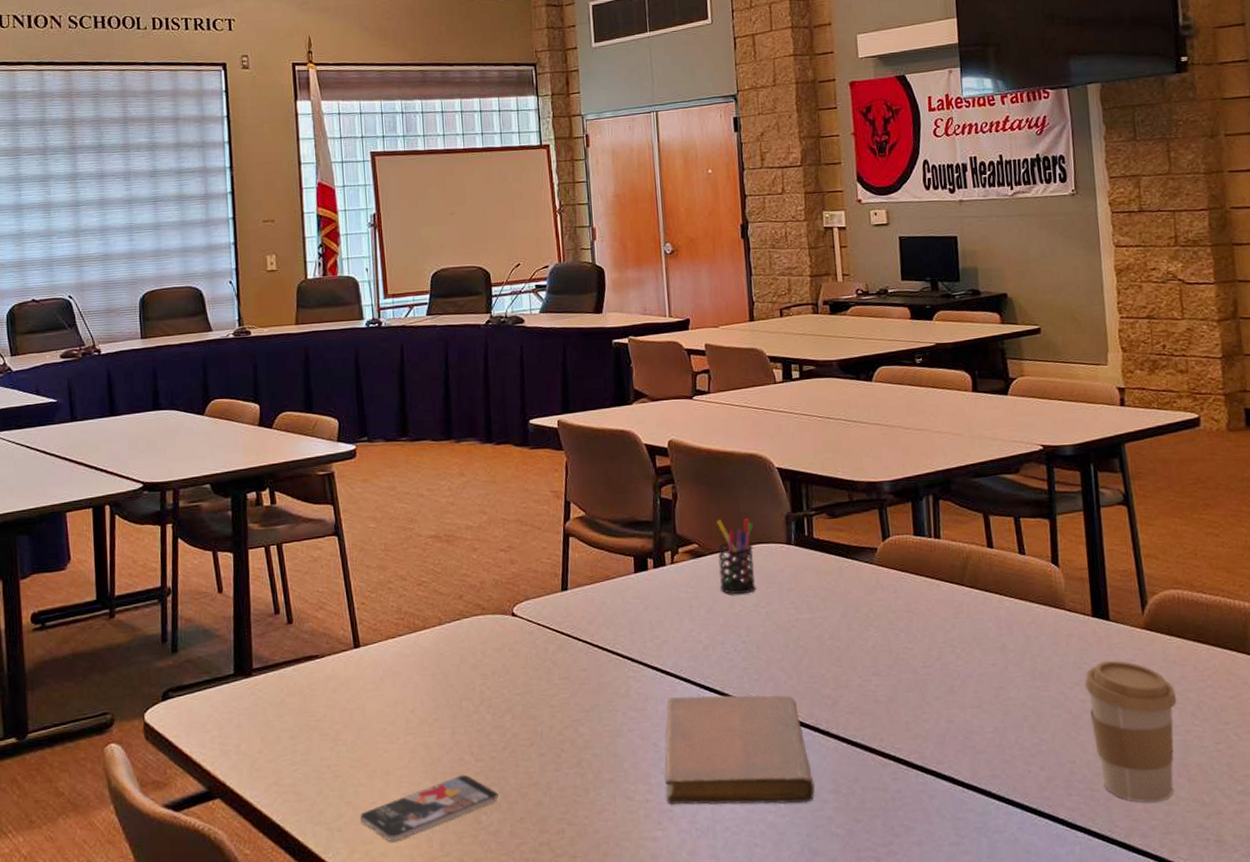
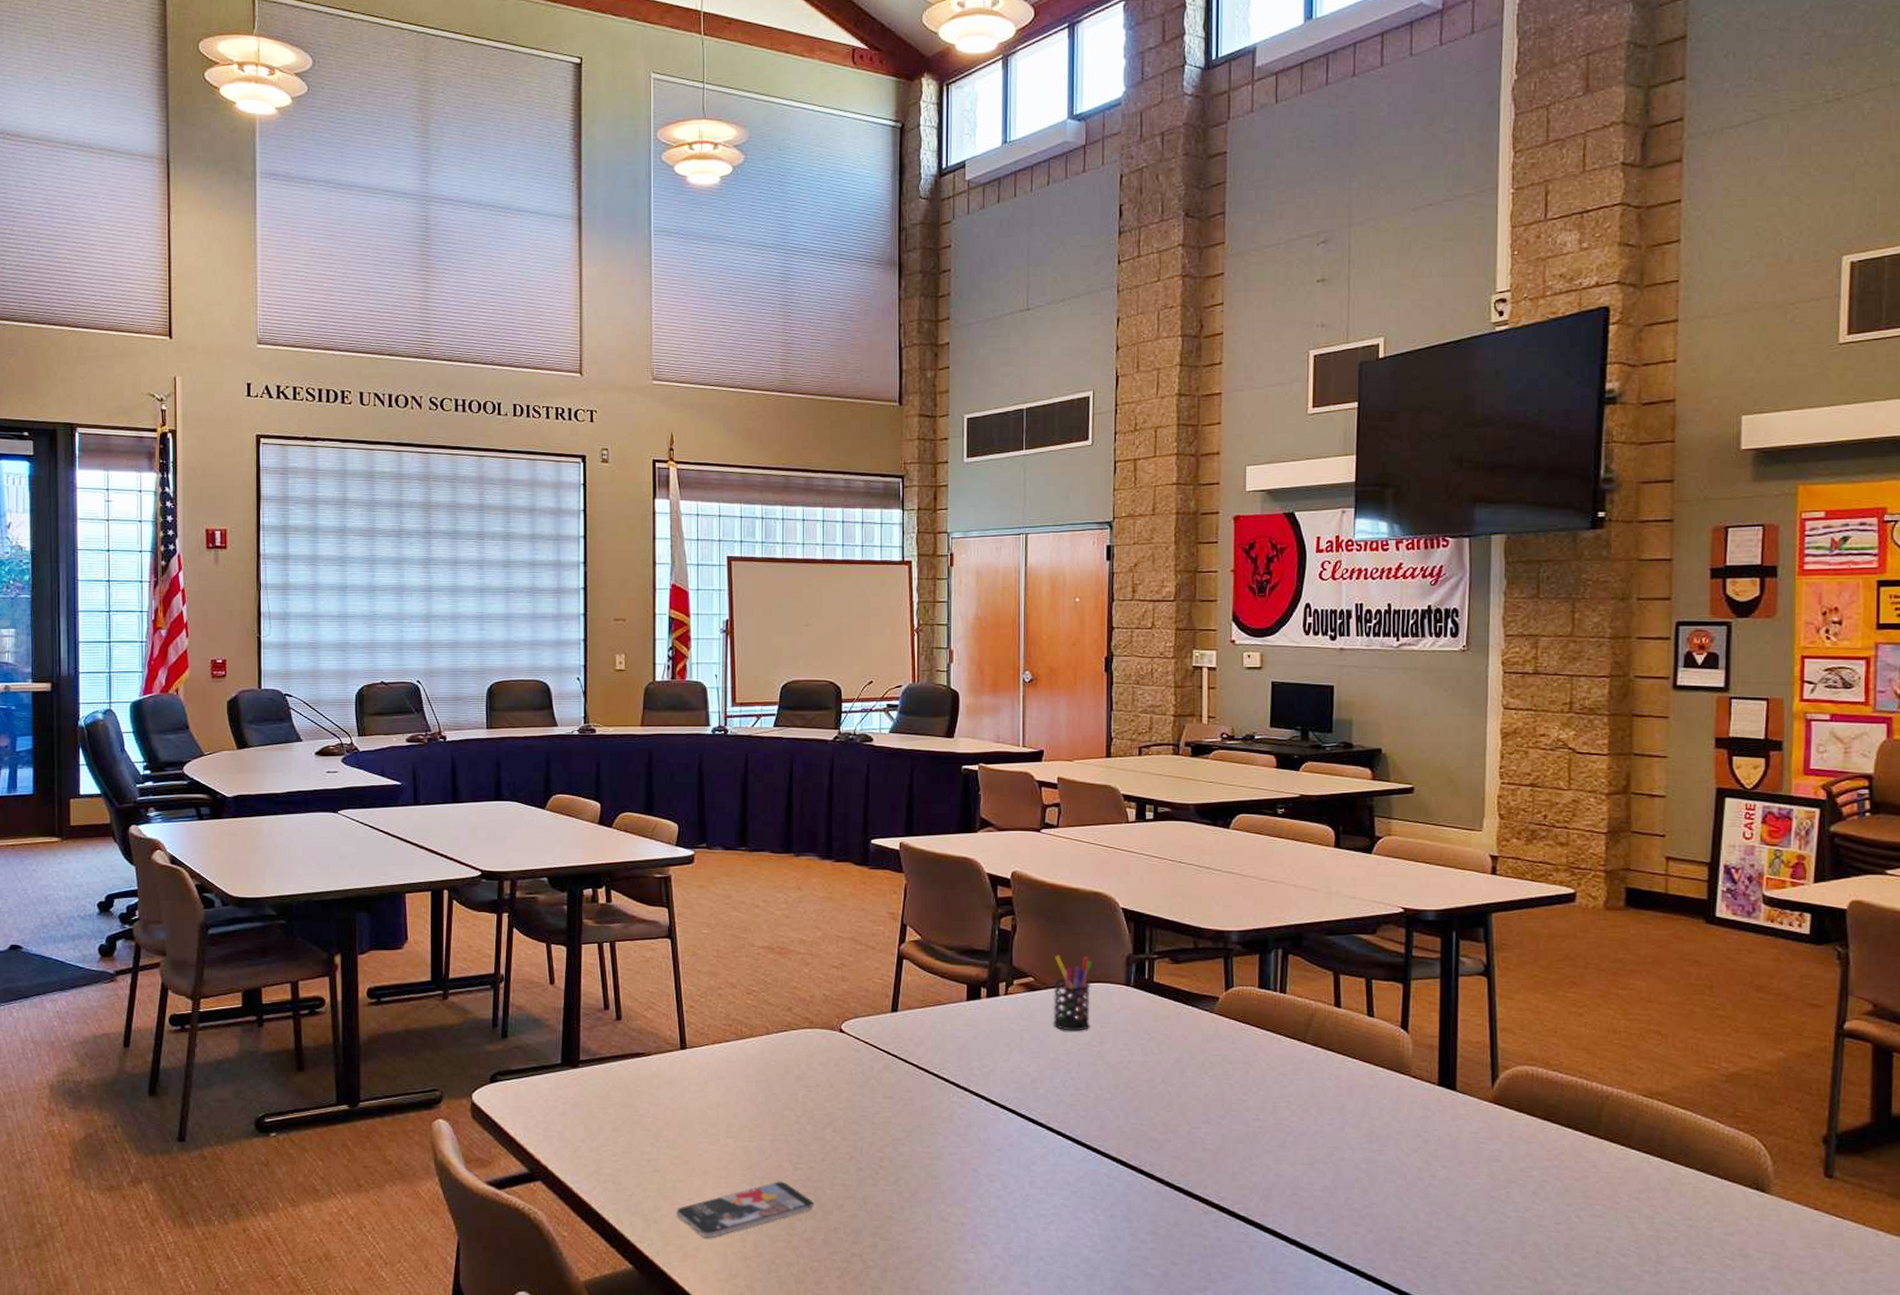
notebook: present [665,694,815,806] -> none [982,1125,1133,1241]
coffee cup: present [1084,660,1177,803] -> none [1423,1131,1519,1276]

